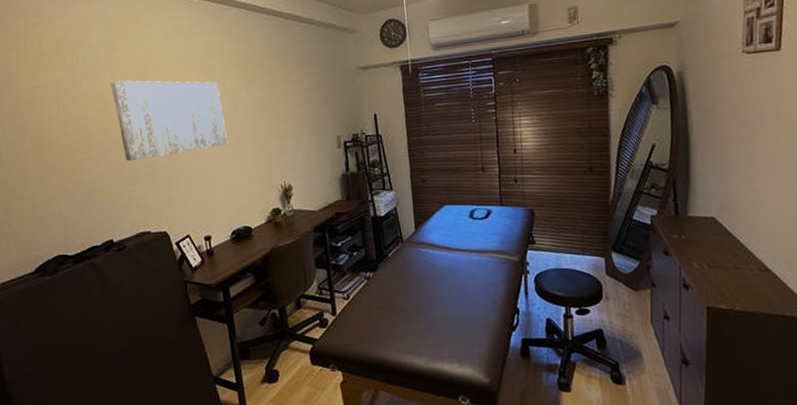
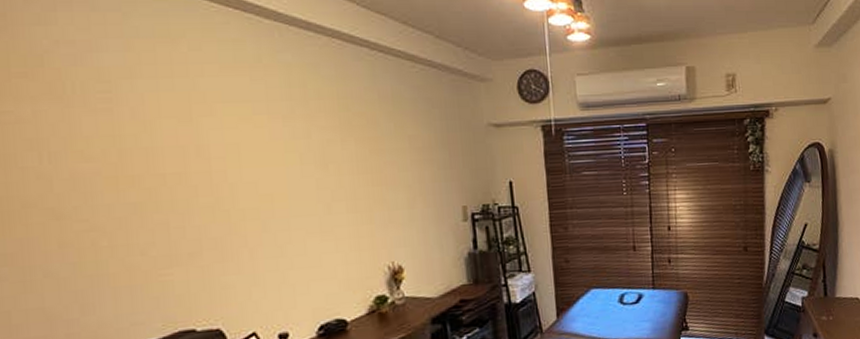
wall art: present [110,80,227,161] -> none [130,121,313,233]

